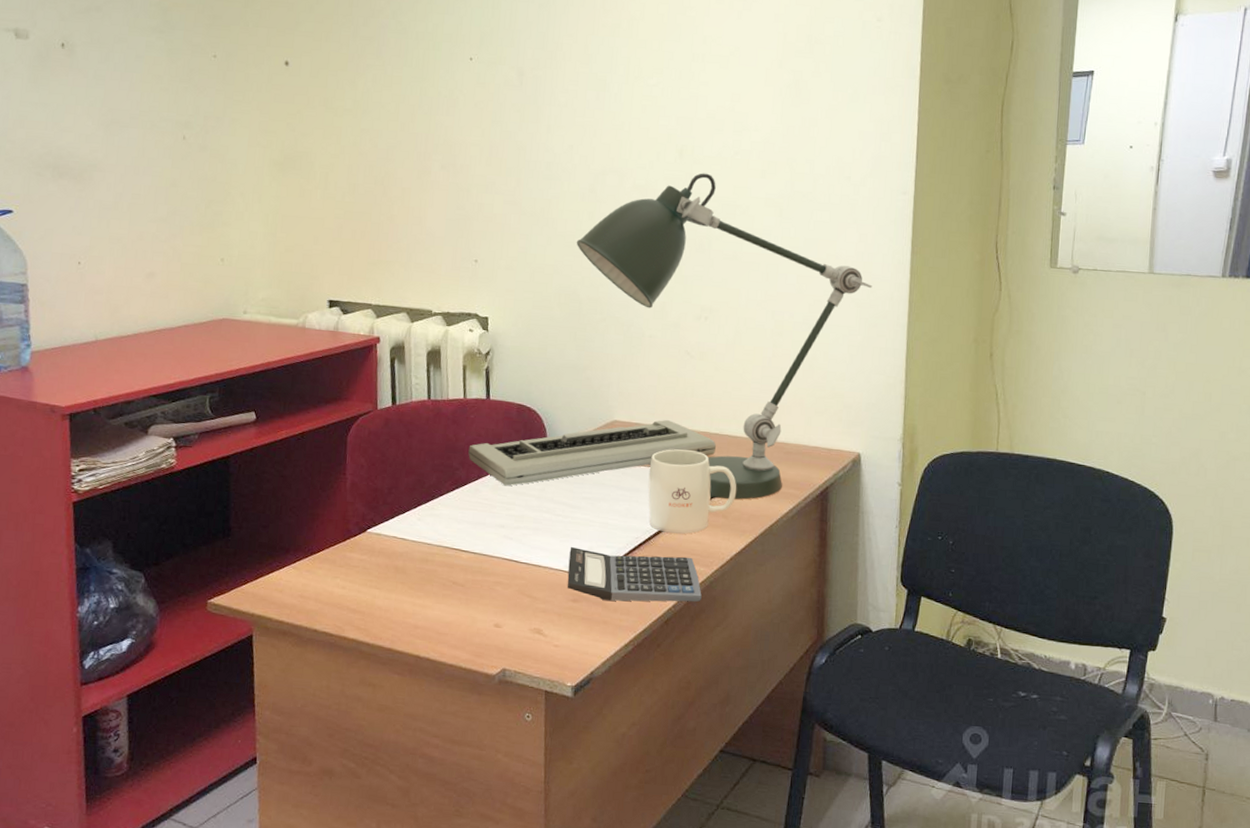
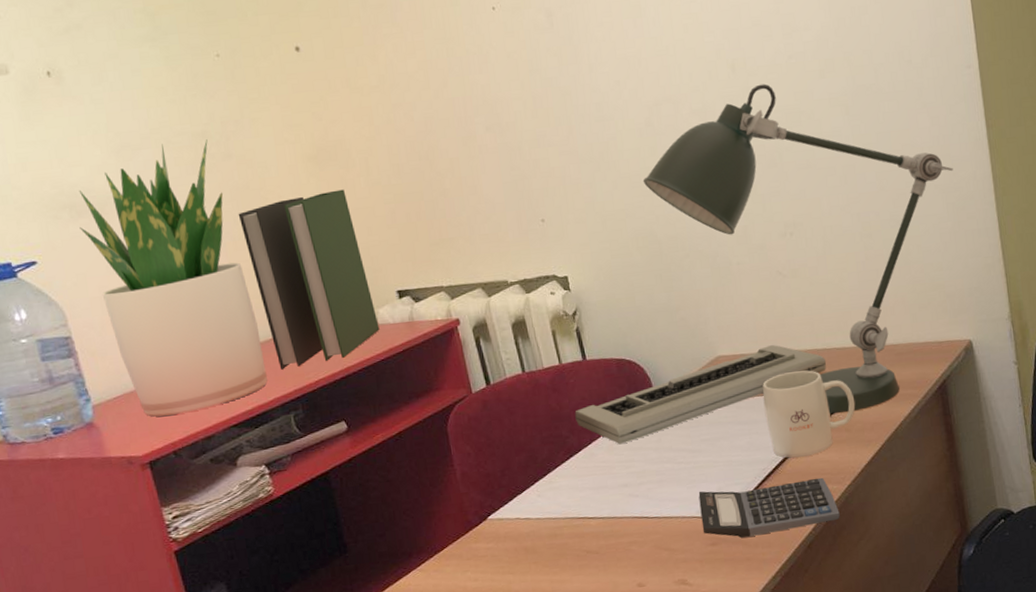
planter: none [58,126,196,375] -> present [78,139,267,417]
binder: none [200,197,306,353] -> present [238,189,380,370]

